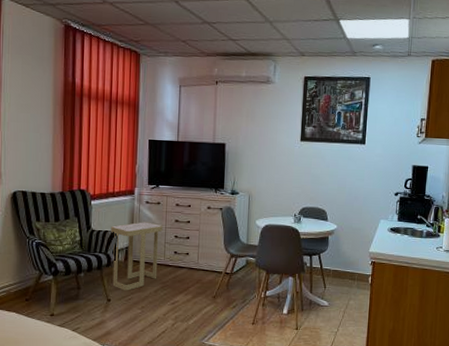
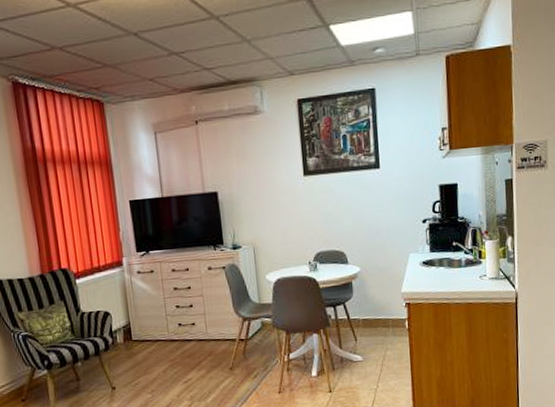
side table: present [111,222,163,291] -> none [102,294,164,375]

